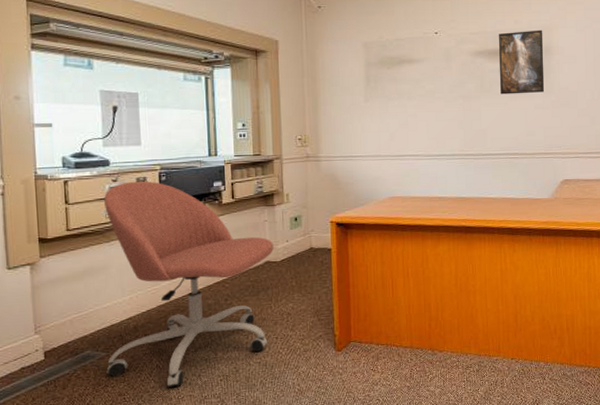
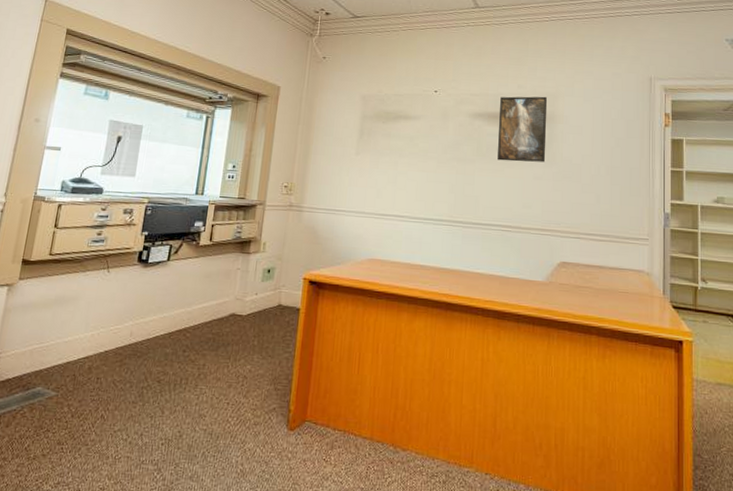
office chair: present [104,181,274,388] -> none [51,212,242,445]

